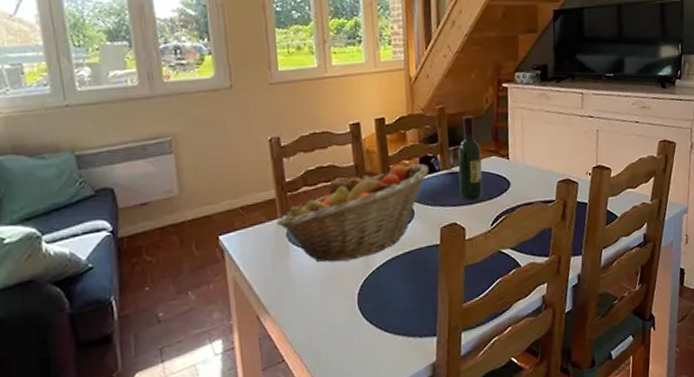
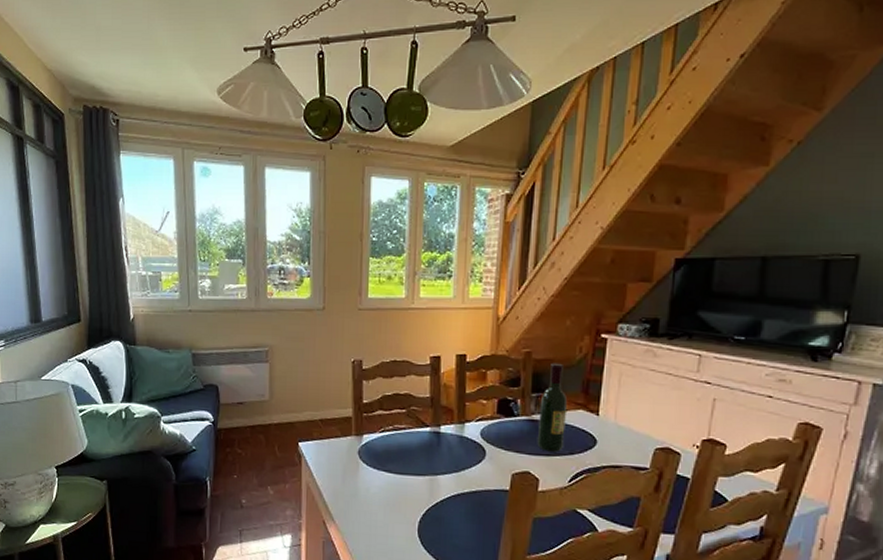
fruit basket: present [276,164,429,263] -> none [350,403,507,489]

